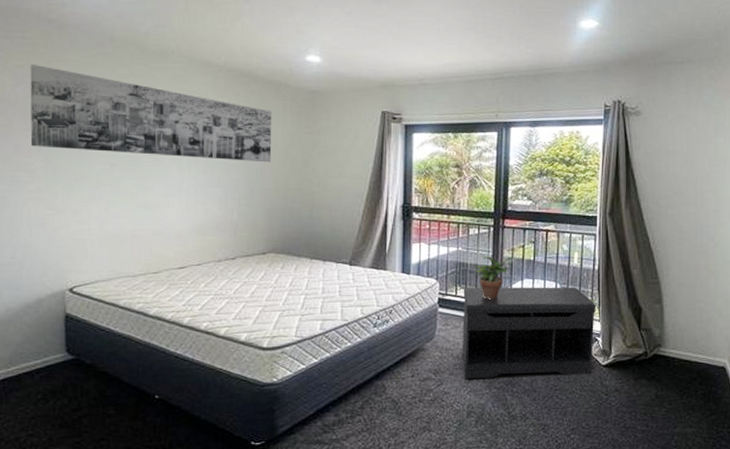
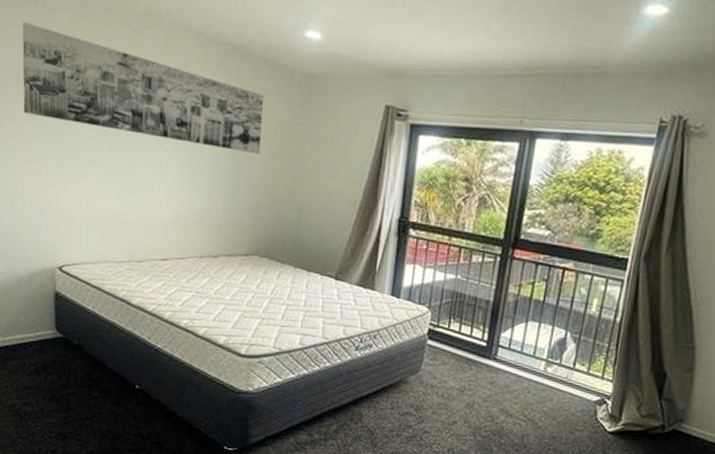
bench: present [462,287,597,379] -> none [447,321,612,439]
potted plant: present [474,256,514,299] -> none [472,288,520,340]

